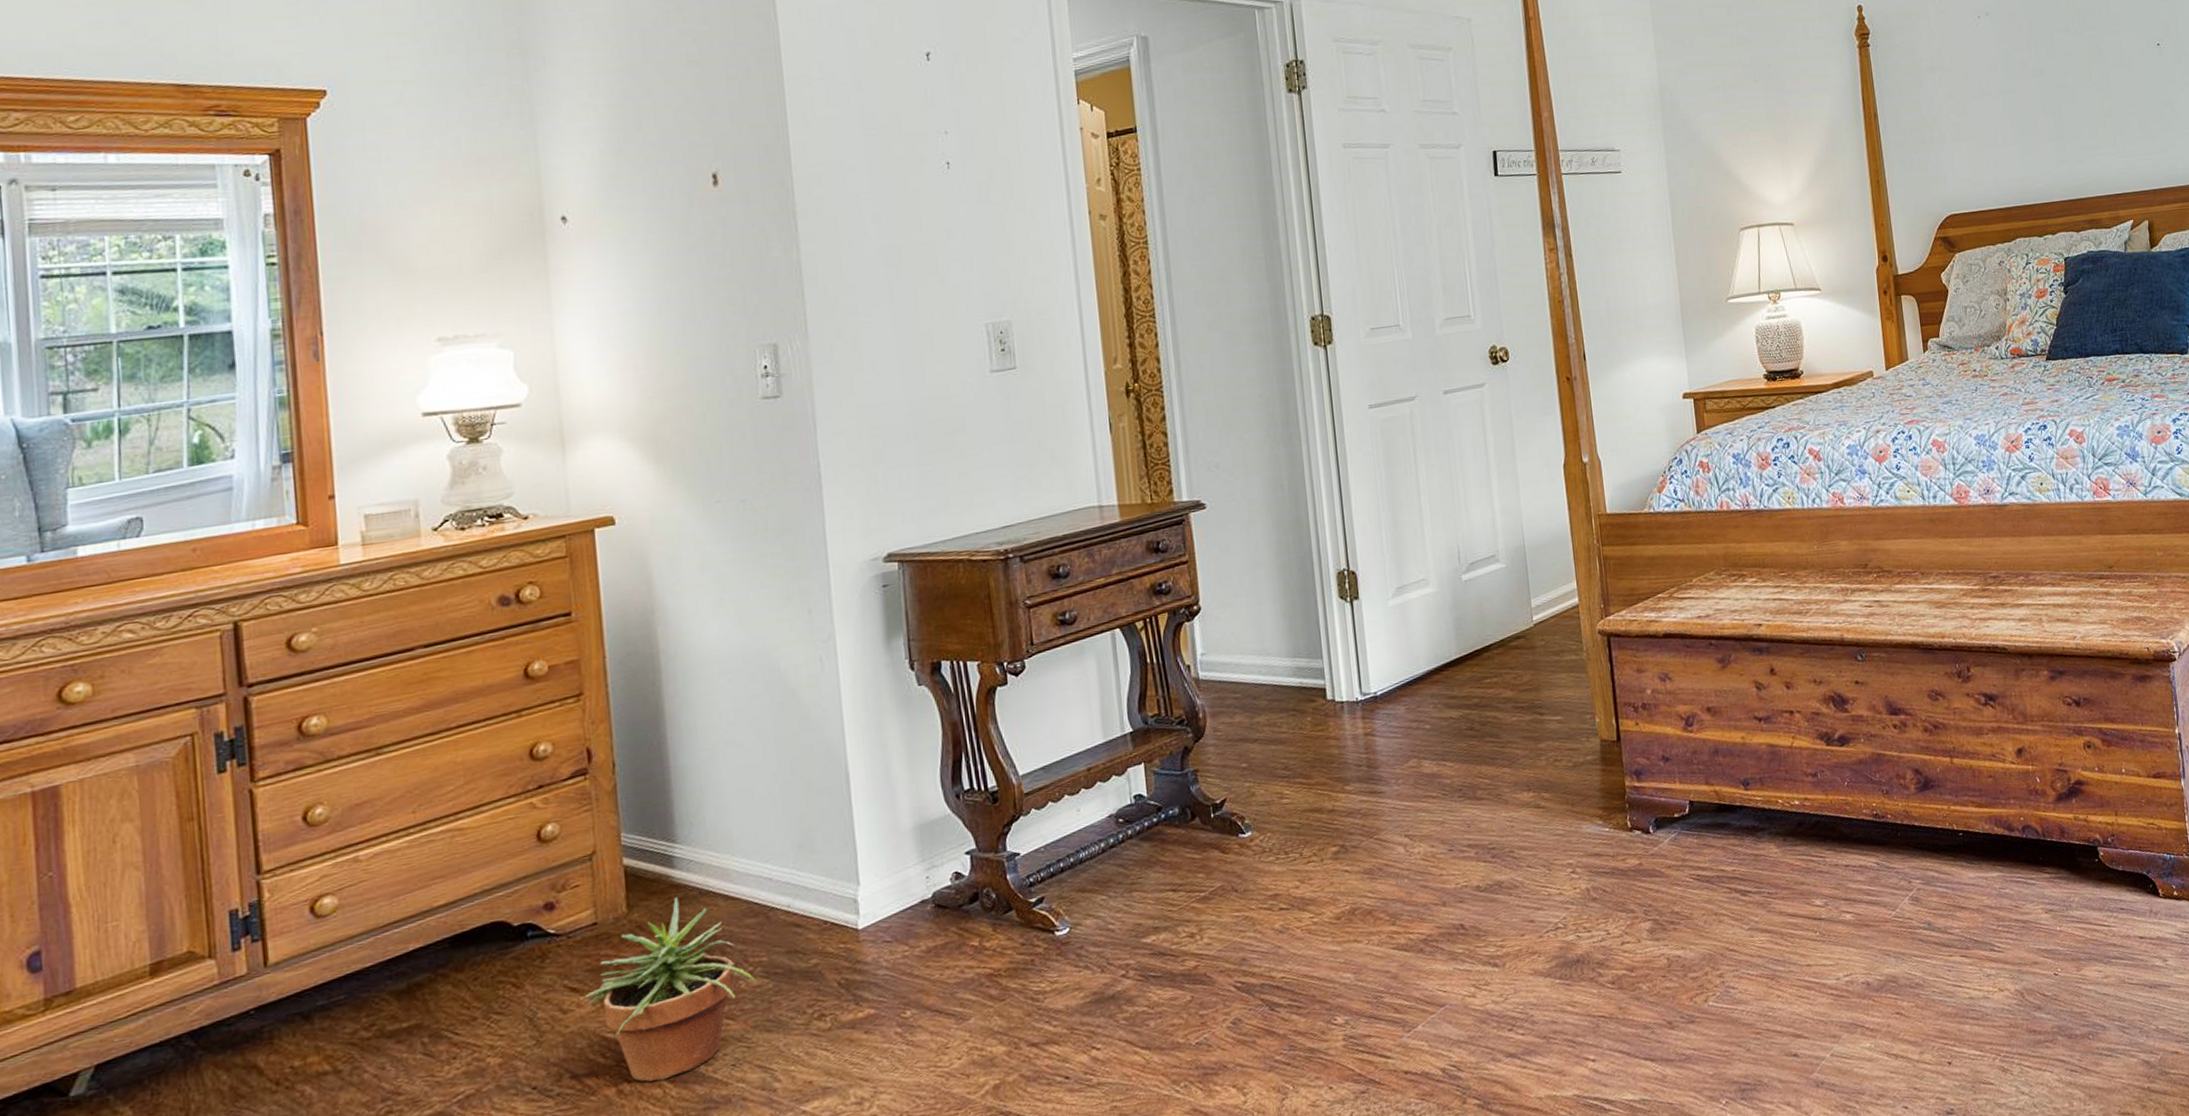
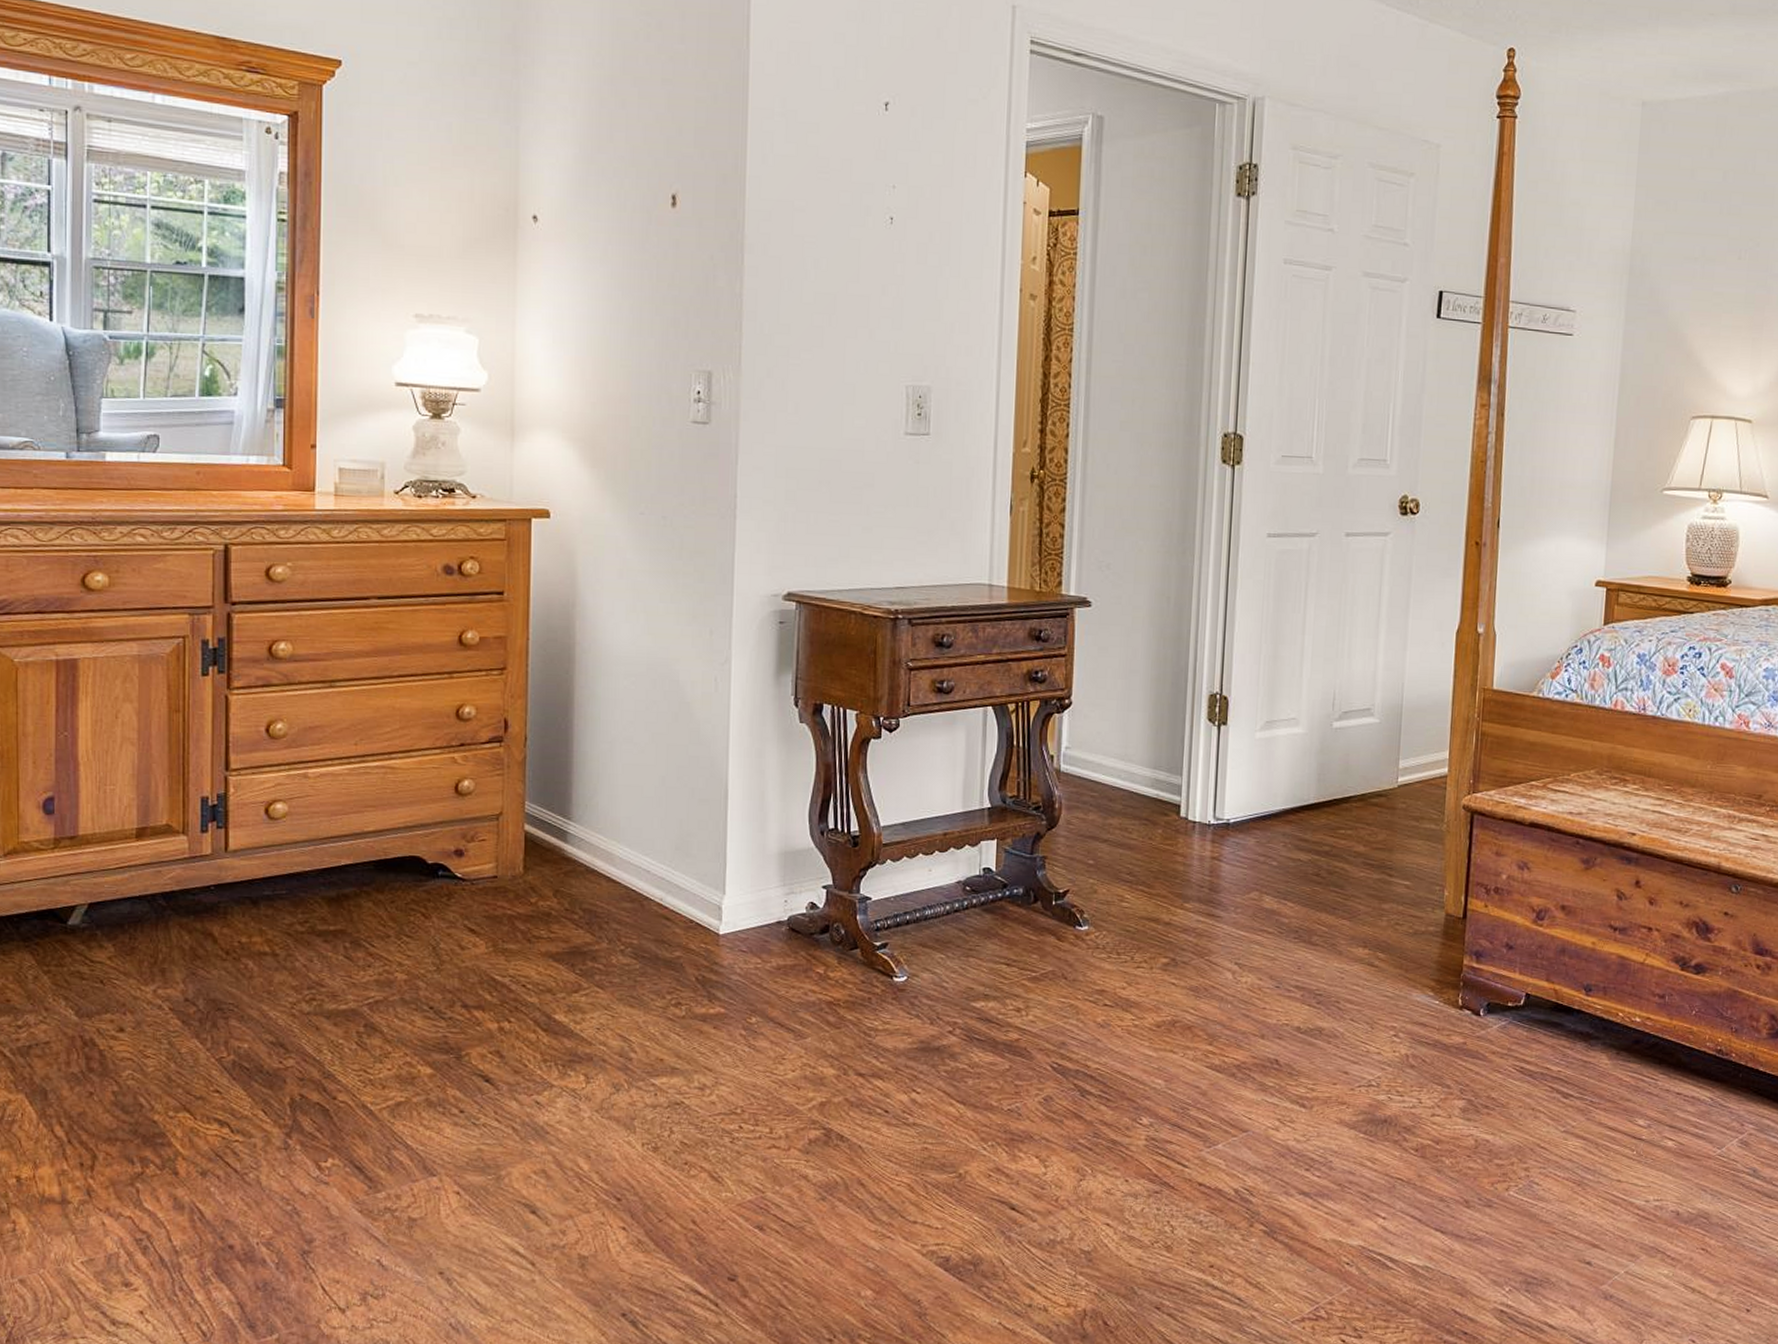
potted plant: present [581,898,757,1083] -> none [477,870,627,1027]

